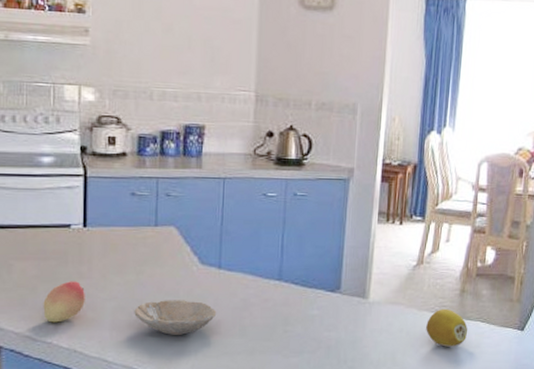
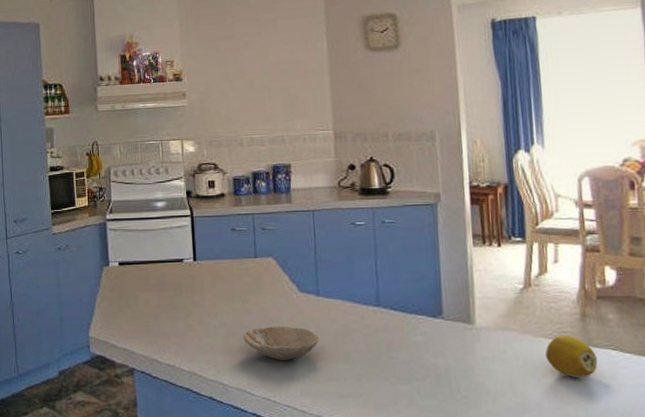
fruit: present [43,281,85,323] -> none [165,309,200,347]

